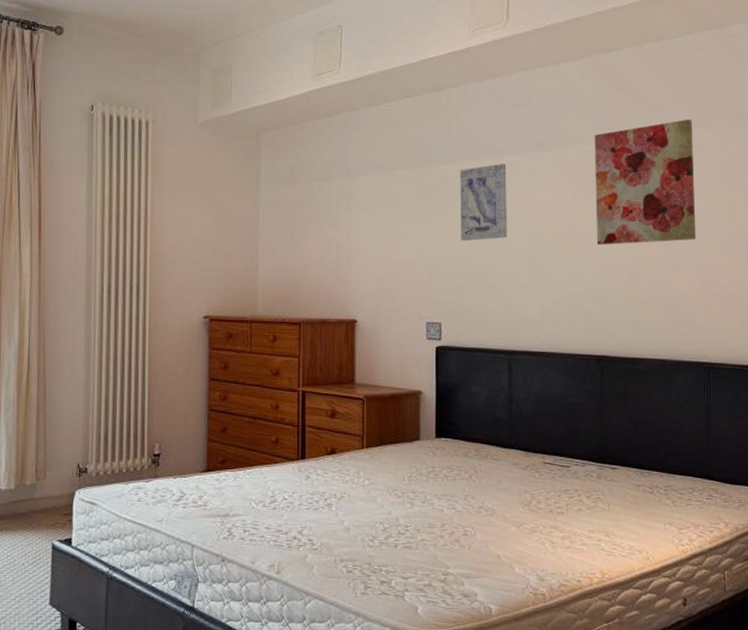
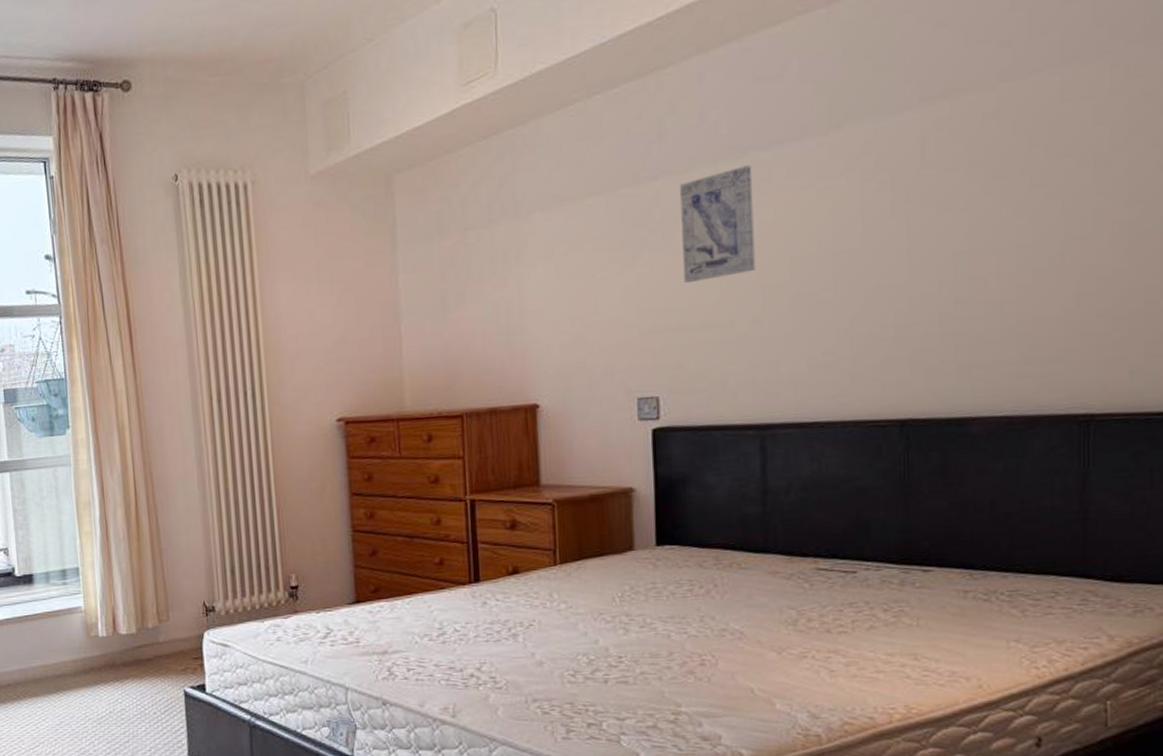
wall art: present [594,119,697,245] -> none [894,51,1071,263]

